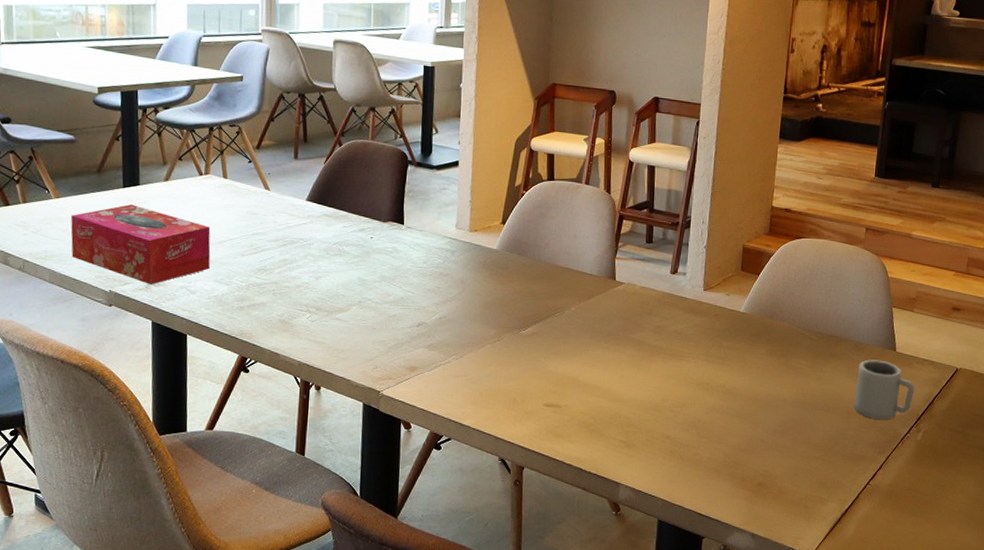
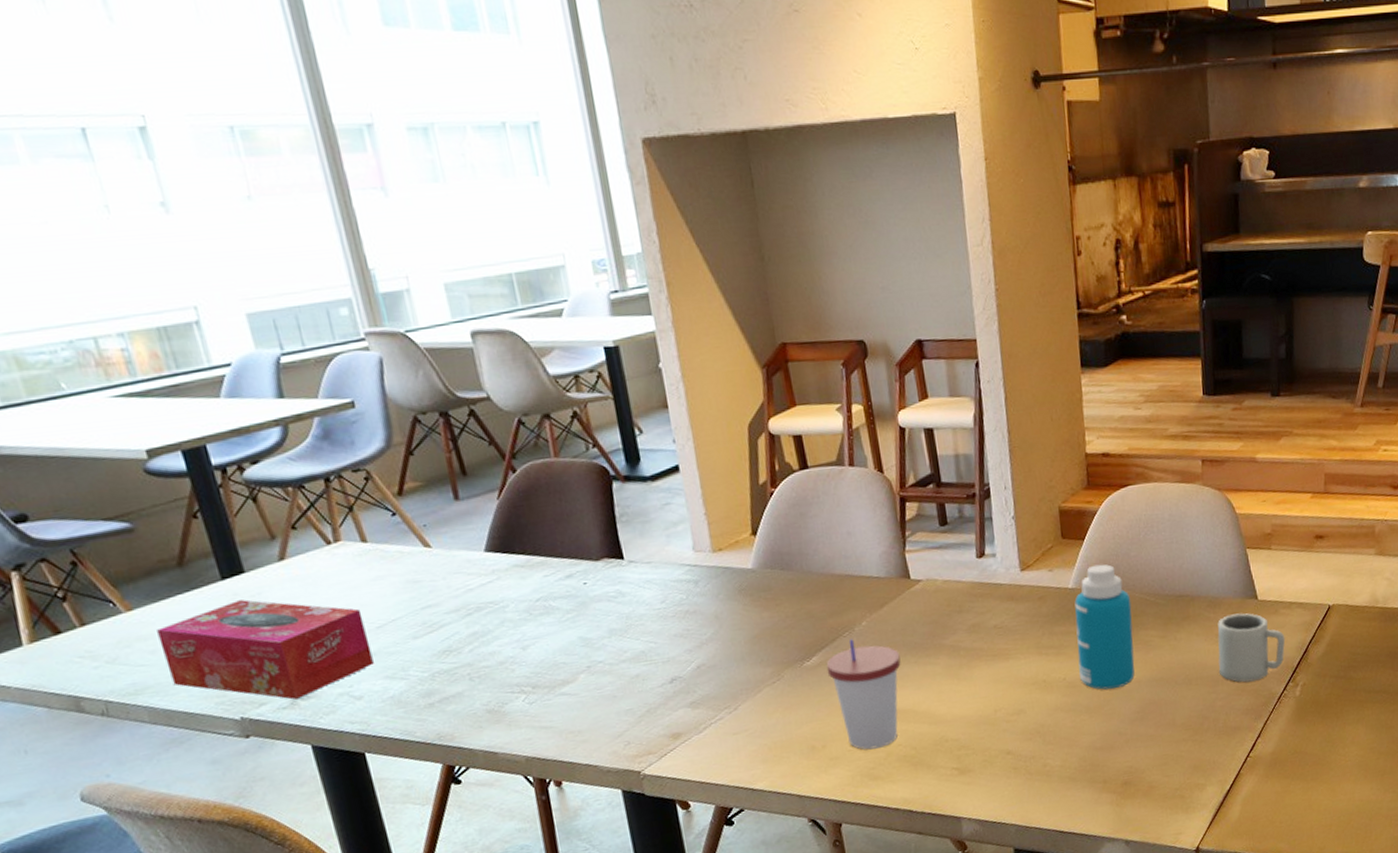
cup: none [537,319,596,412] -> present [826,639,901,750]
bottle: none [737,297,790,402] -> present [1074,564,1135,690]

